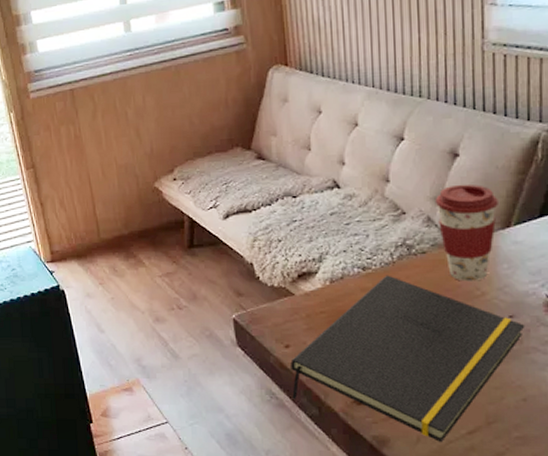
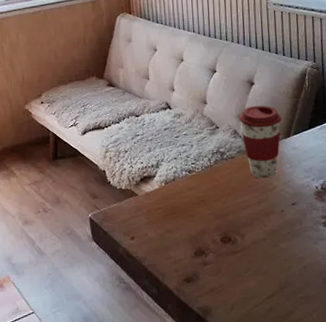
notepad: present [290,275,525,442] -> none [135,176,303,307]

